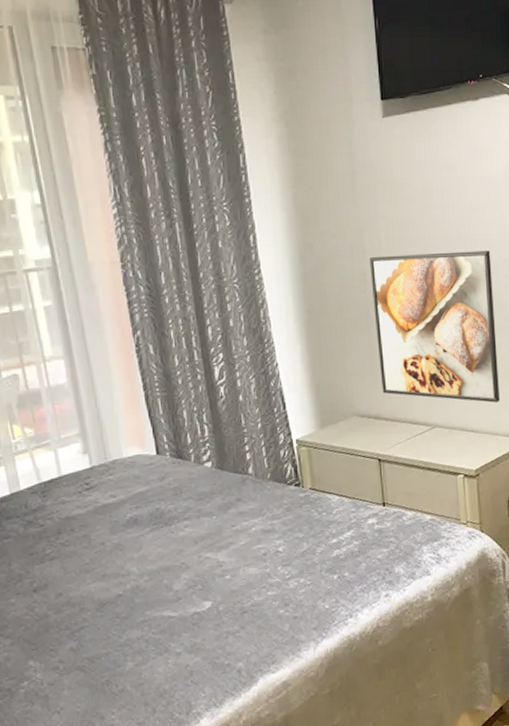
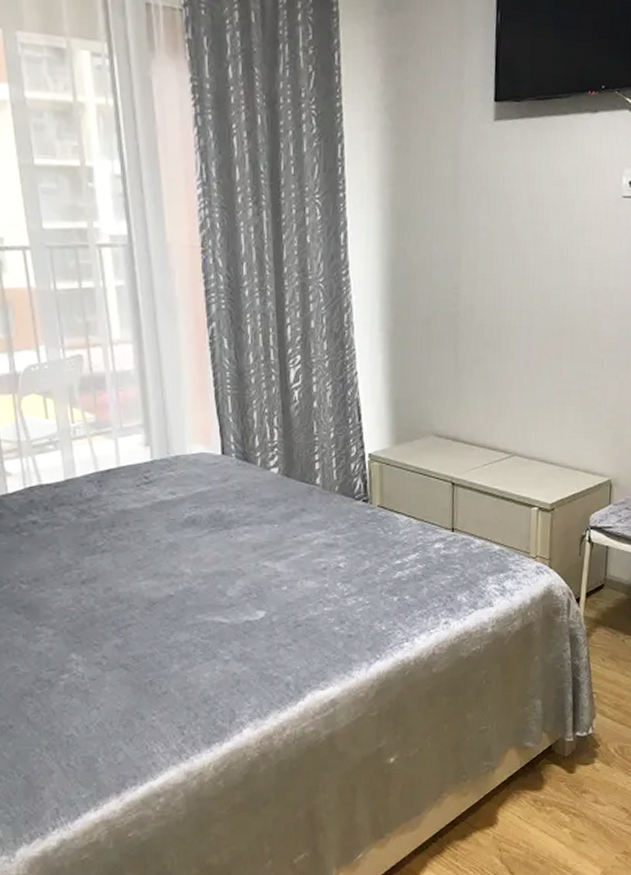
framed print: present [369,250,500,403] -> none [463,270,592,436]

